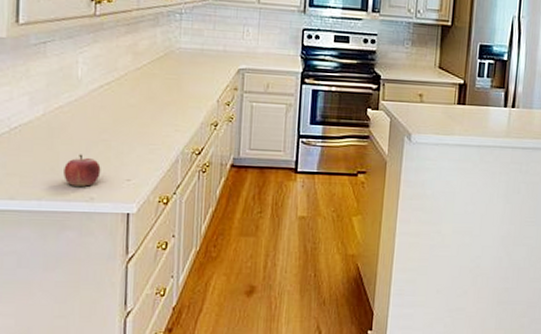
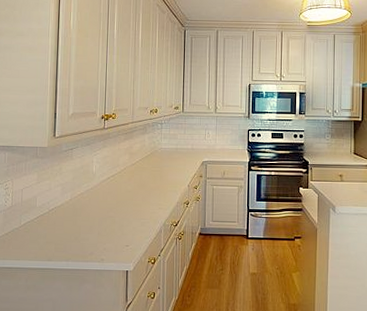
fruit: present [64,154,101,187] -> none [83,227,108,251]

